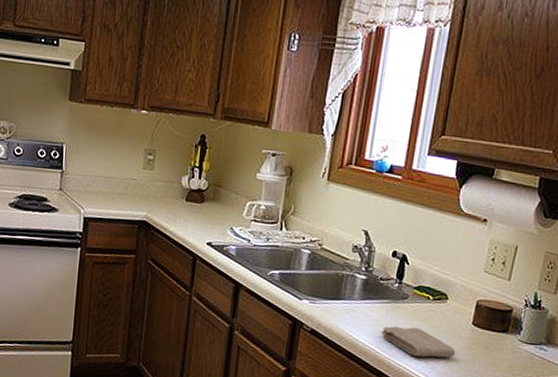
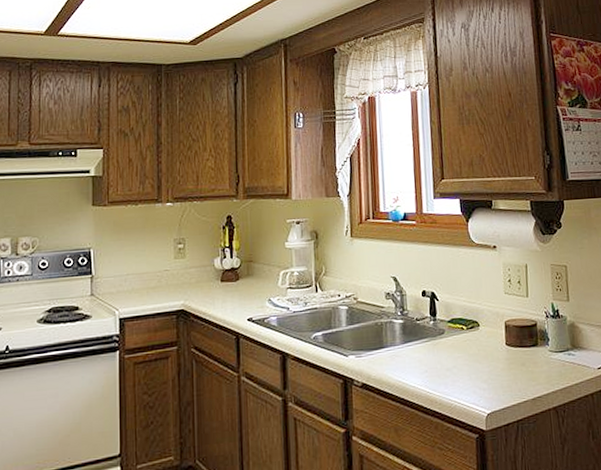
washcloth: present [381,326,456,358] -> none [427,360,498,389]

